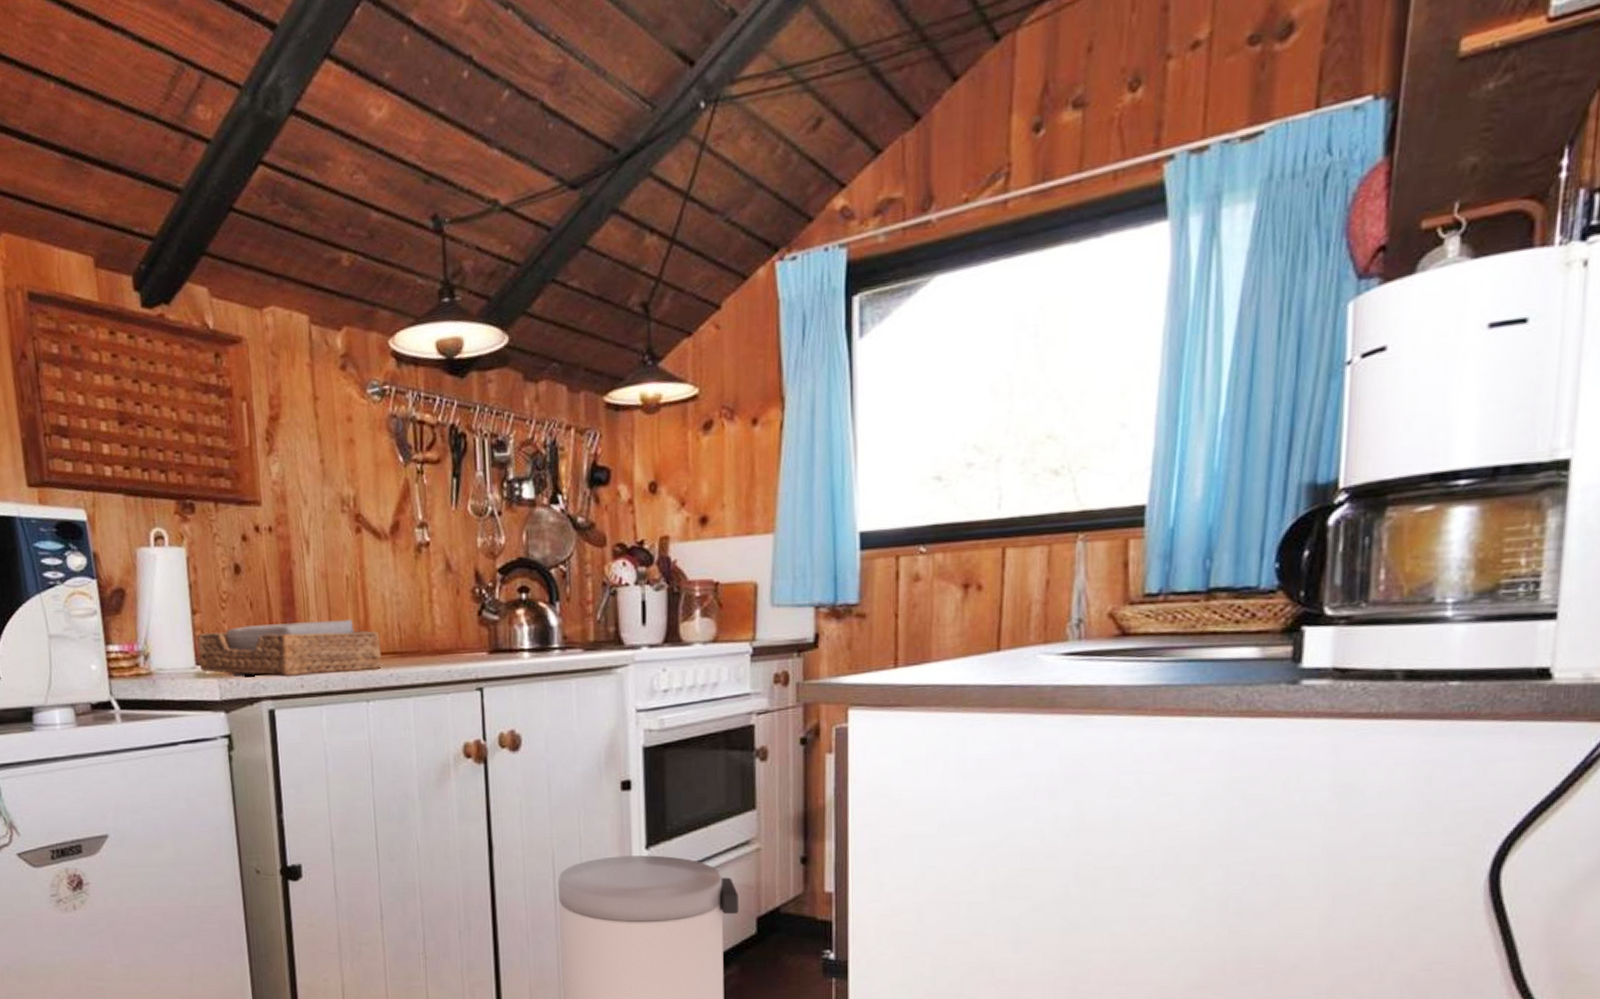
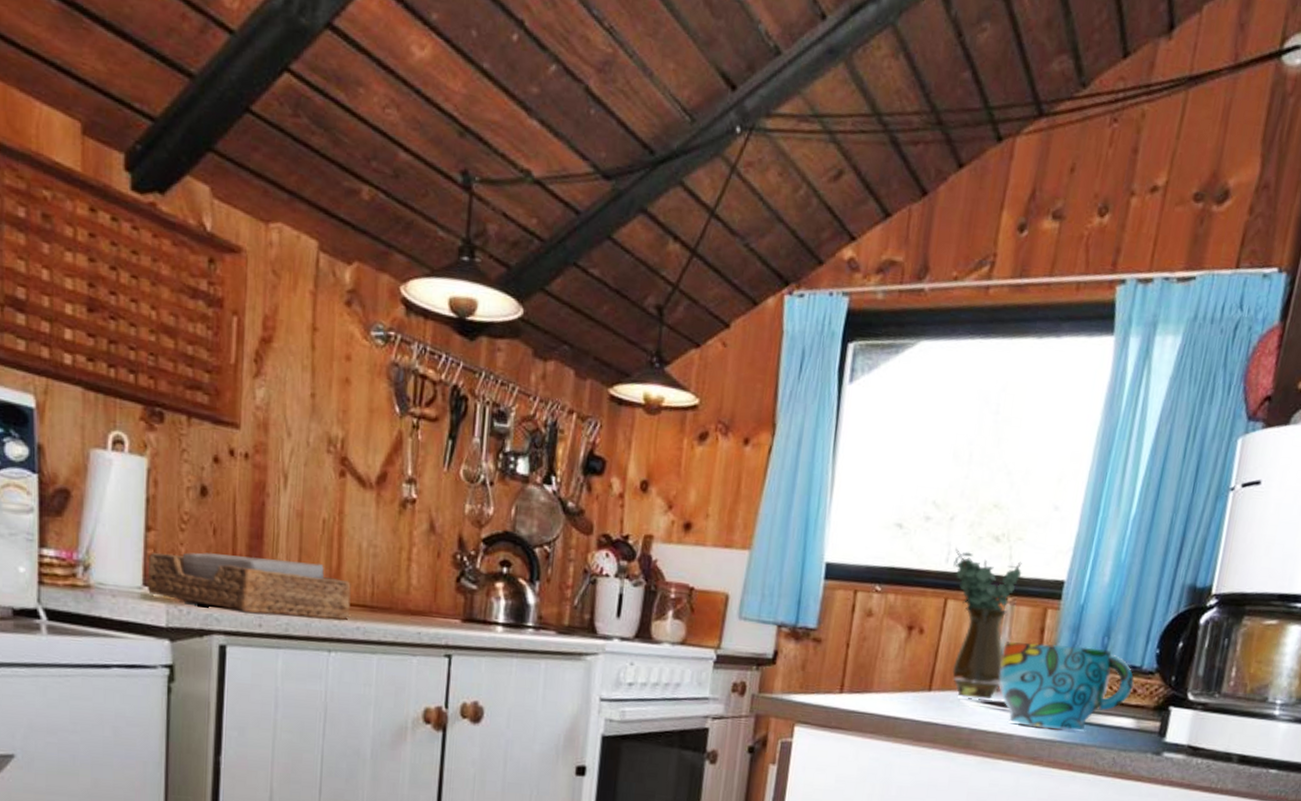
vase: none [1007,491,1092,652] -> present [952,548,1022,700]
cup: none [1079,573,1252,674] -> present [998,642,1135,731]

